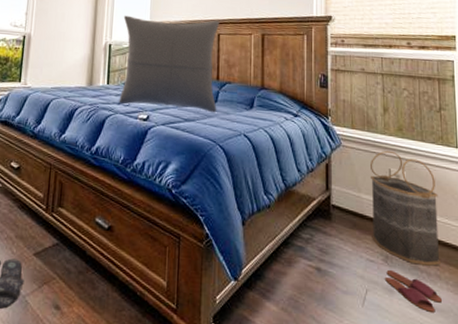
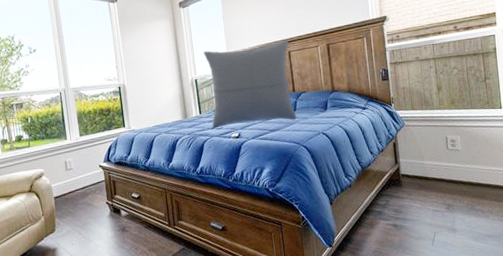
basket: present [371,150,442,266] -> none [430,121,493,206]
slippers: present [385,269,442,312] -> none [448,214,494,239]

